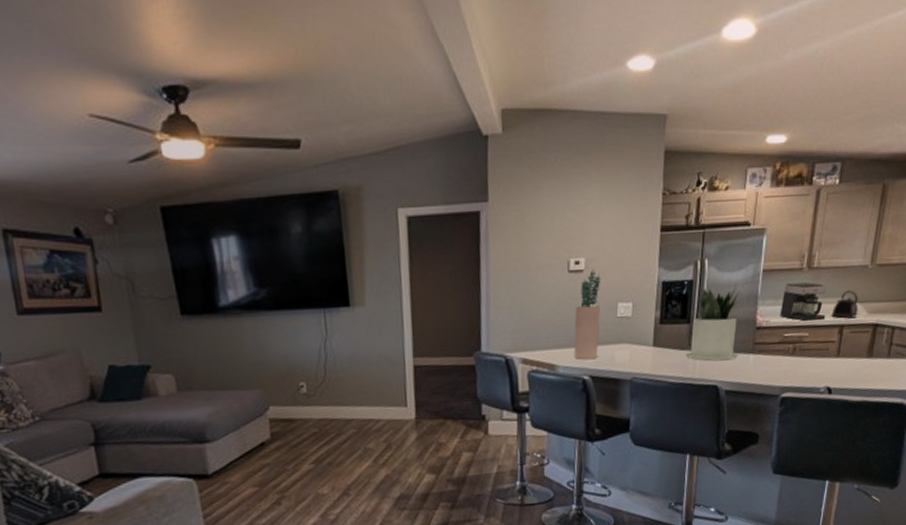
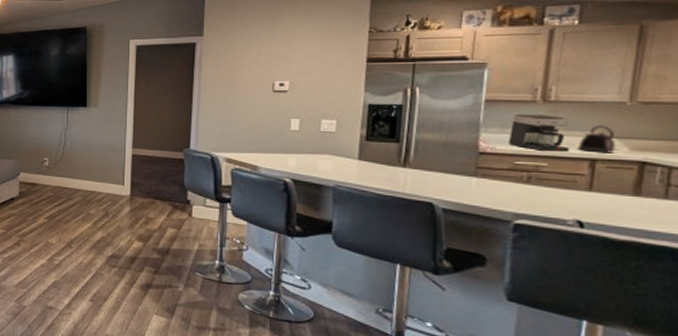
vase: present [573,269,601,361] -> none [276,90,305,165]
planter: present [686,288,739,362] -> none [395,113,458,181]

